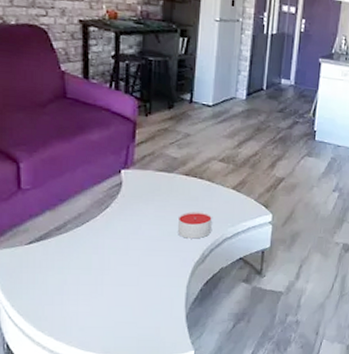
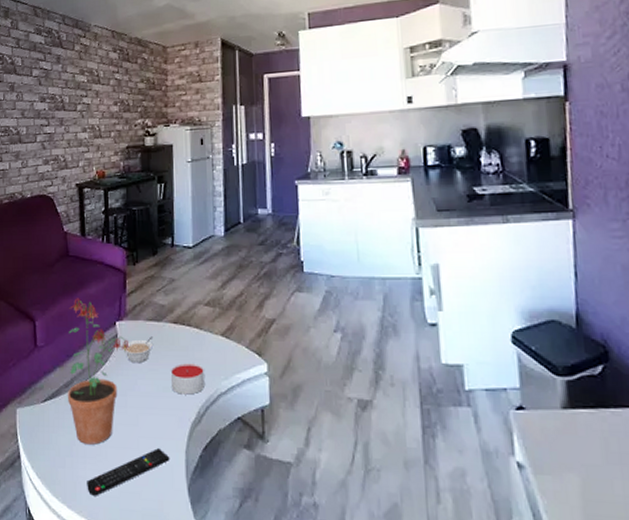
potted plant: none [58,143,137,283] -> present [67,298,131,445]
remote control: none [78,285,169,328] -> present [87,448,169,496]
legume: none [128,186,163,210] -> present [123,336,154,364]

